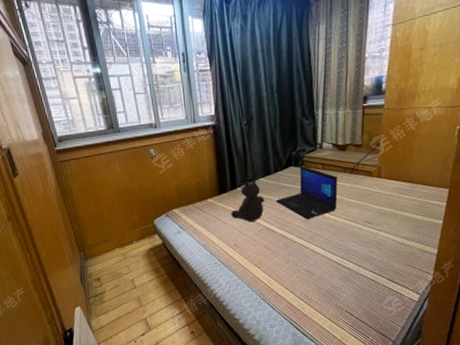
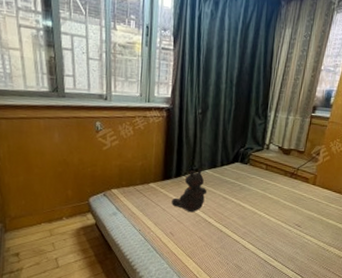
laptop: present [276,166,338,220] -> none [218,163,278,216]

